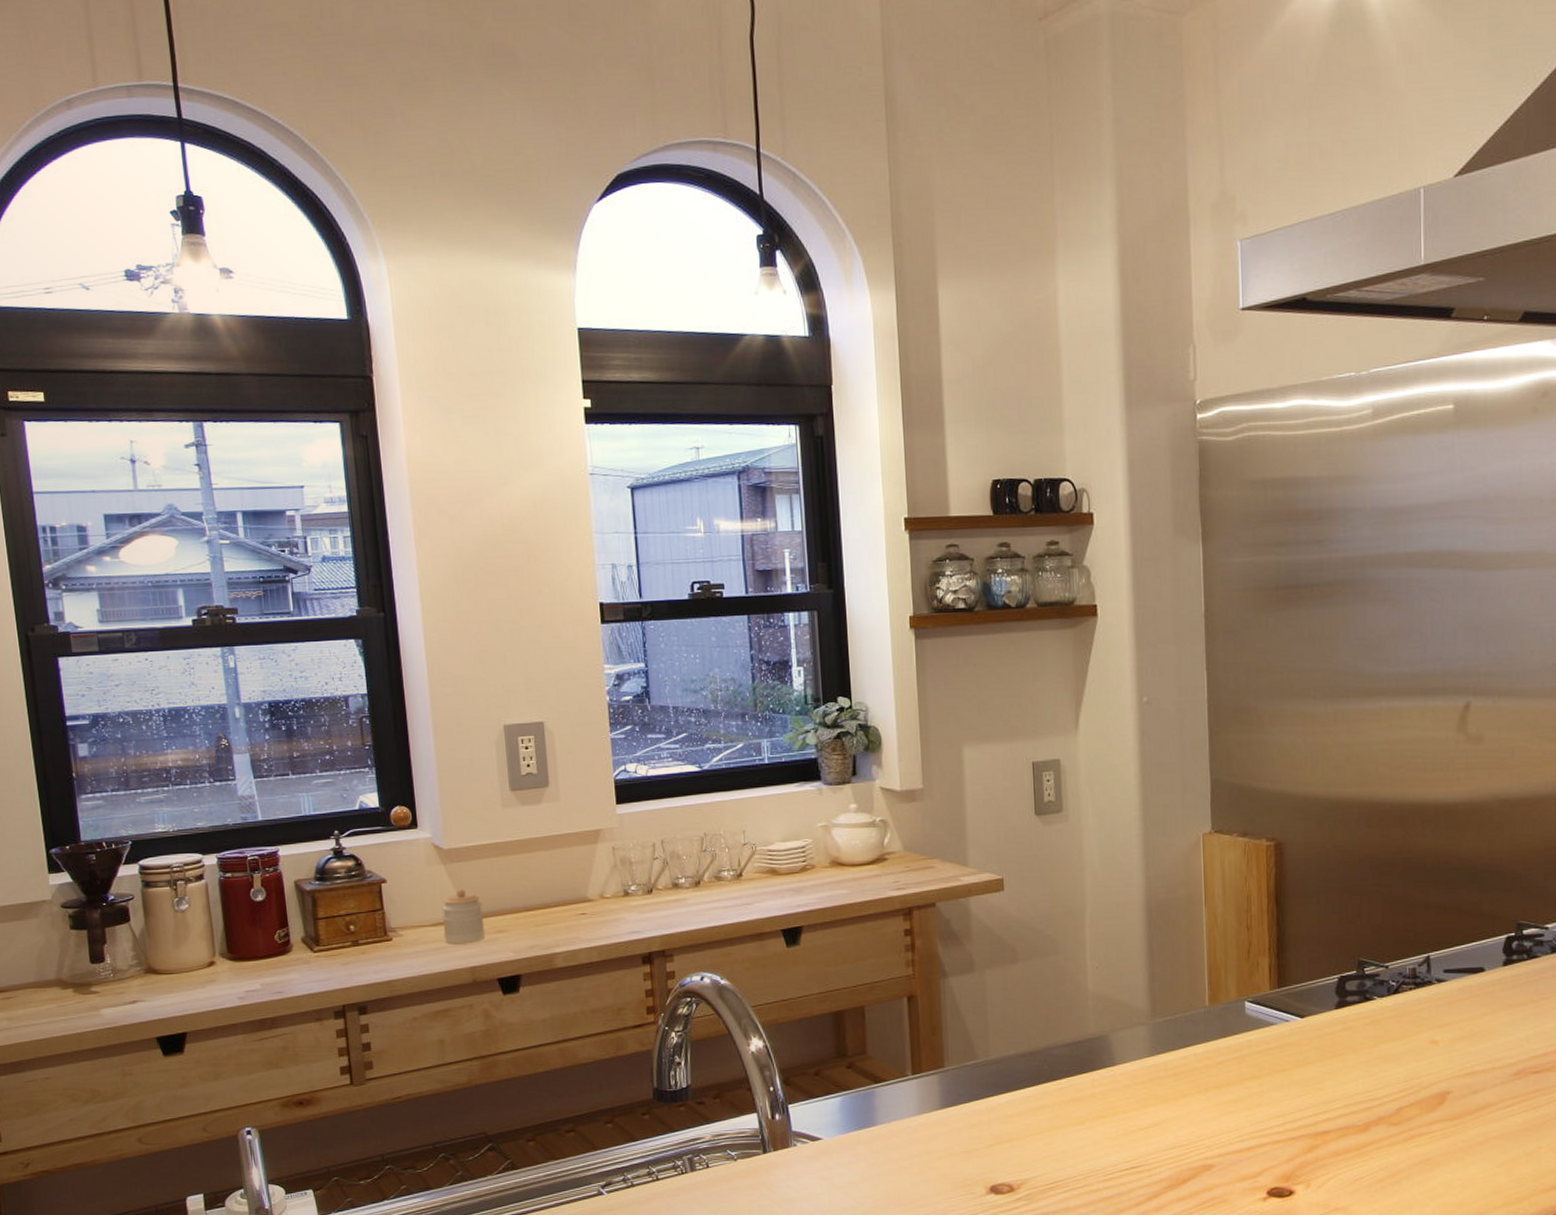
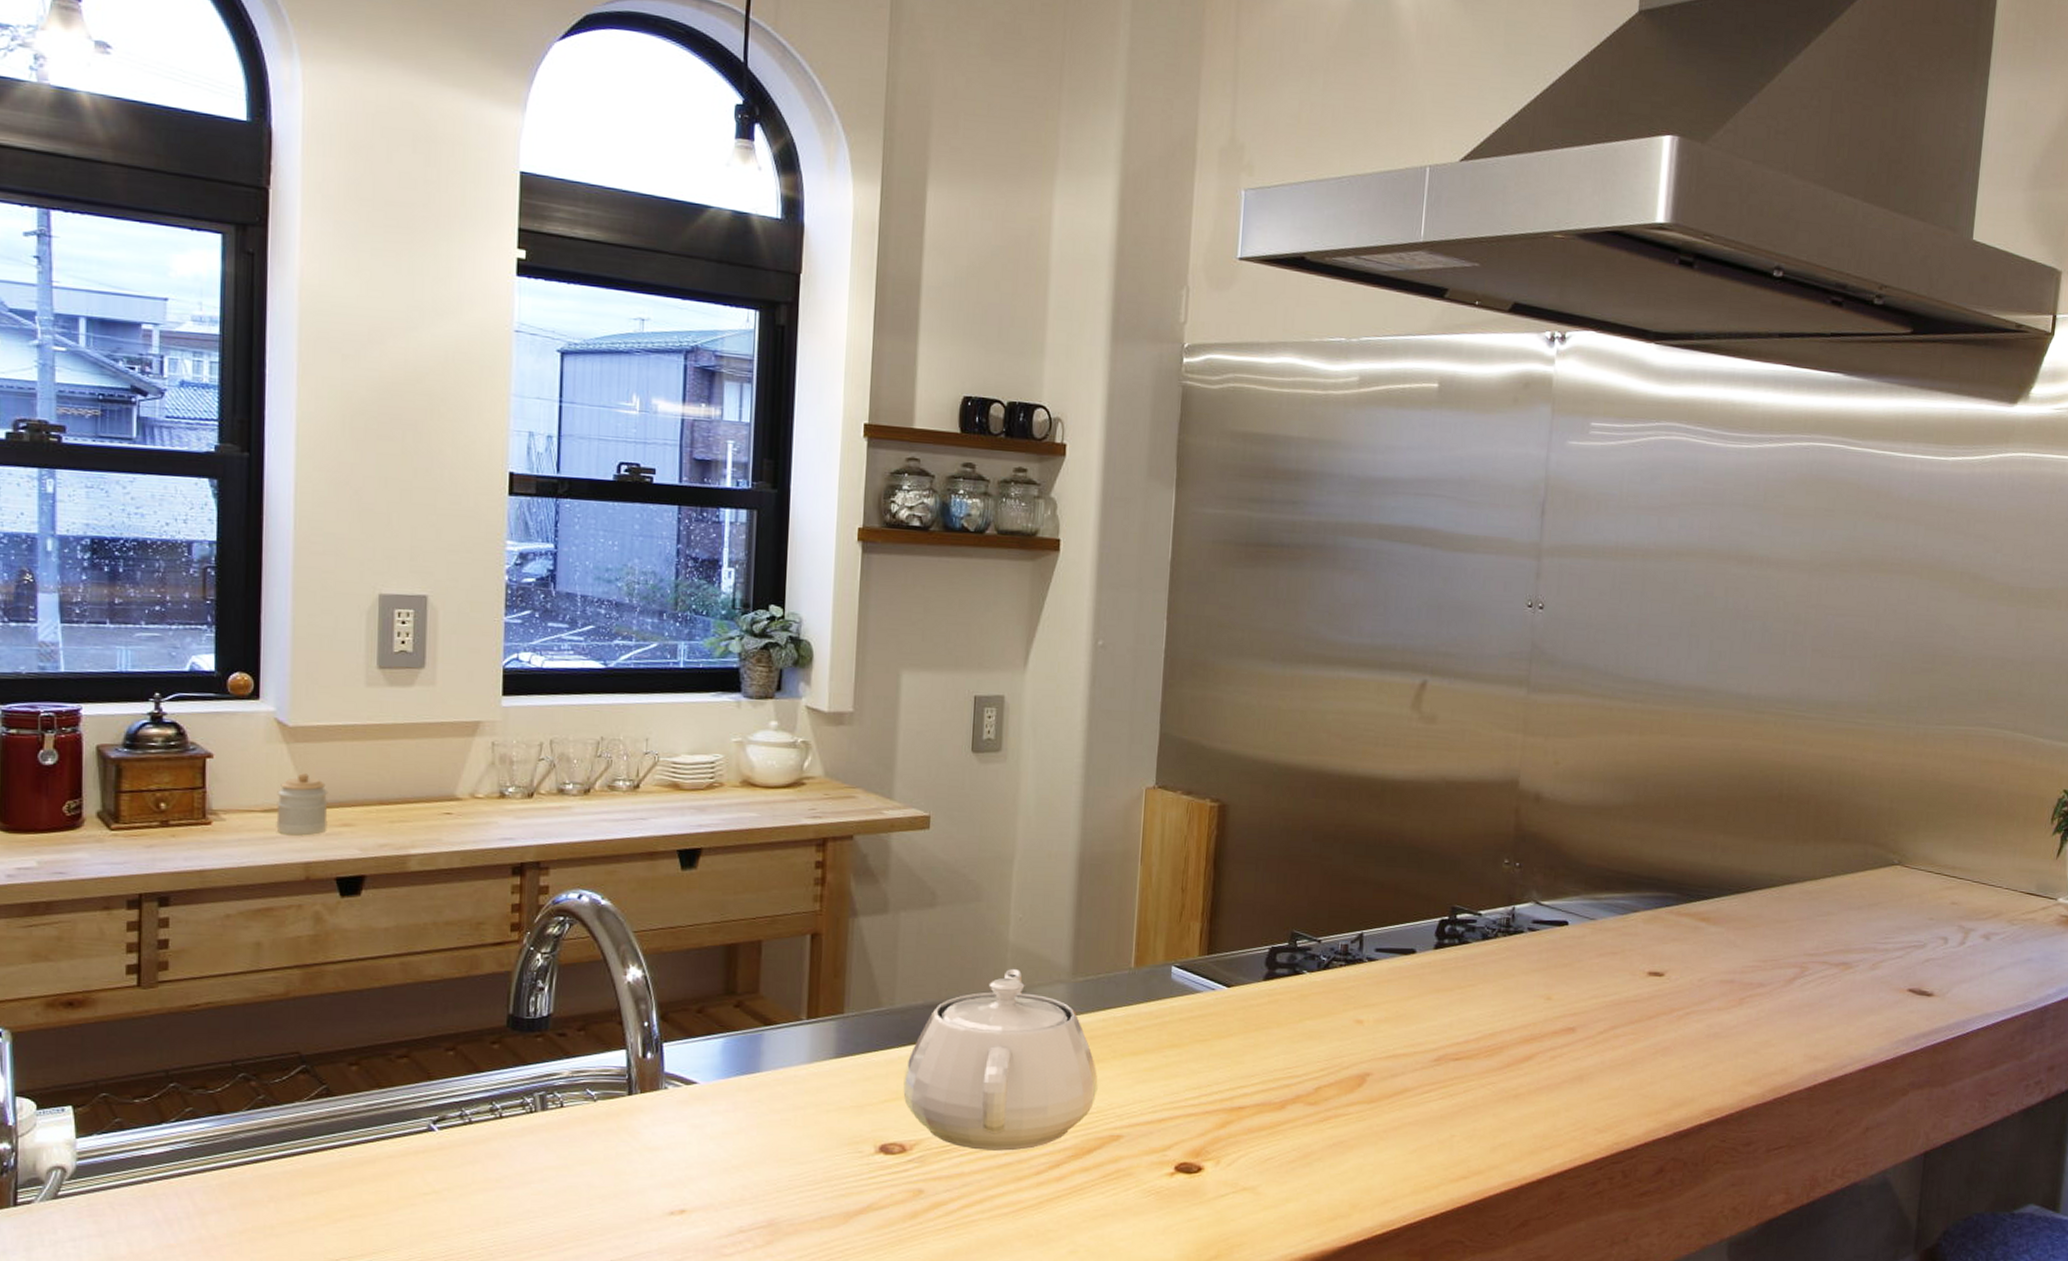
teapot: none [1005,1014,1186,1186] -> present [903,968,1098,1151]

